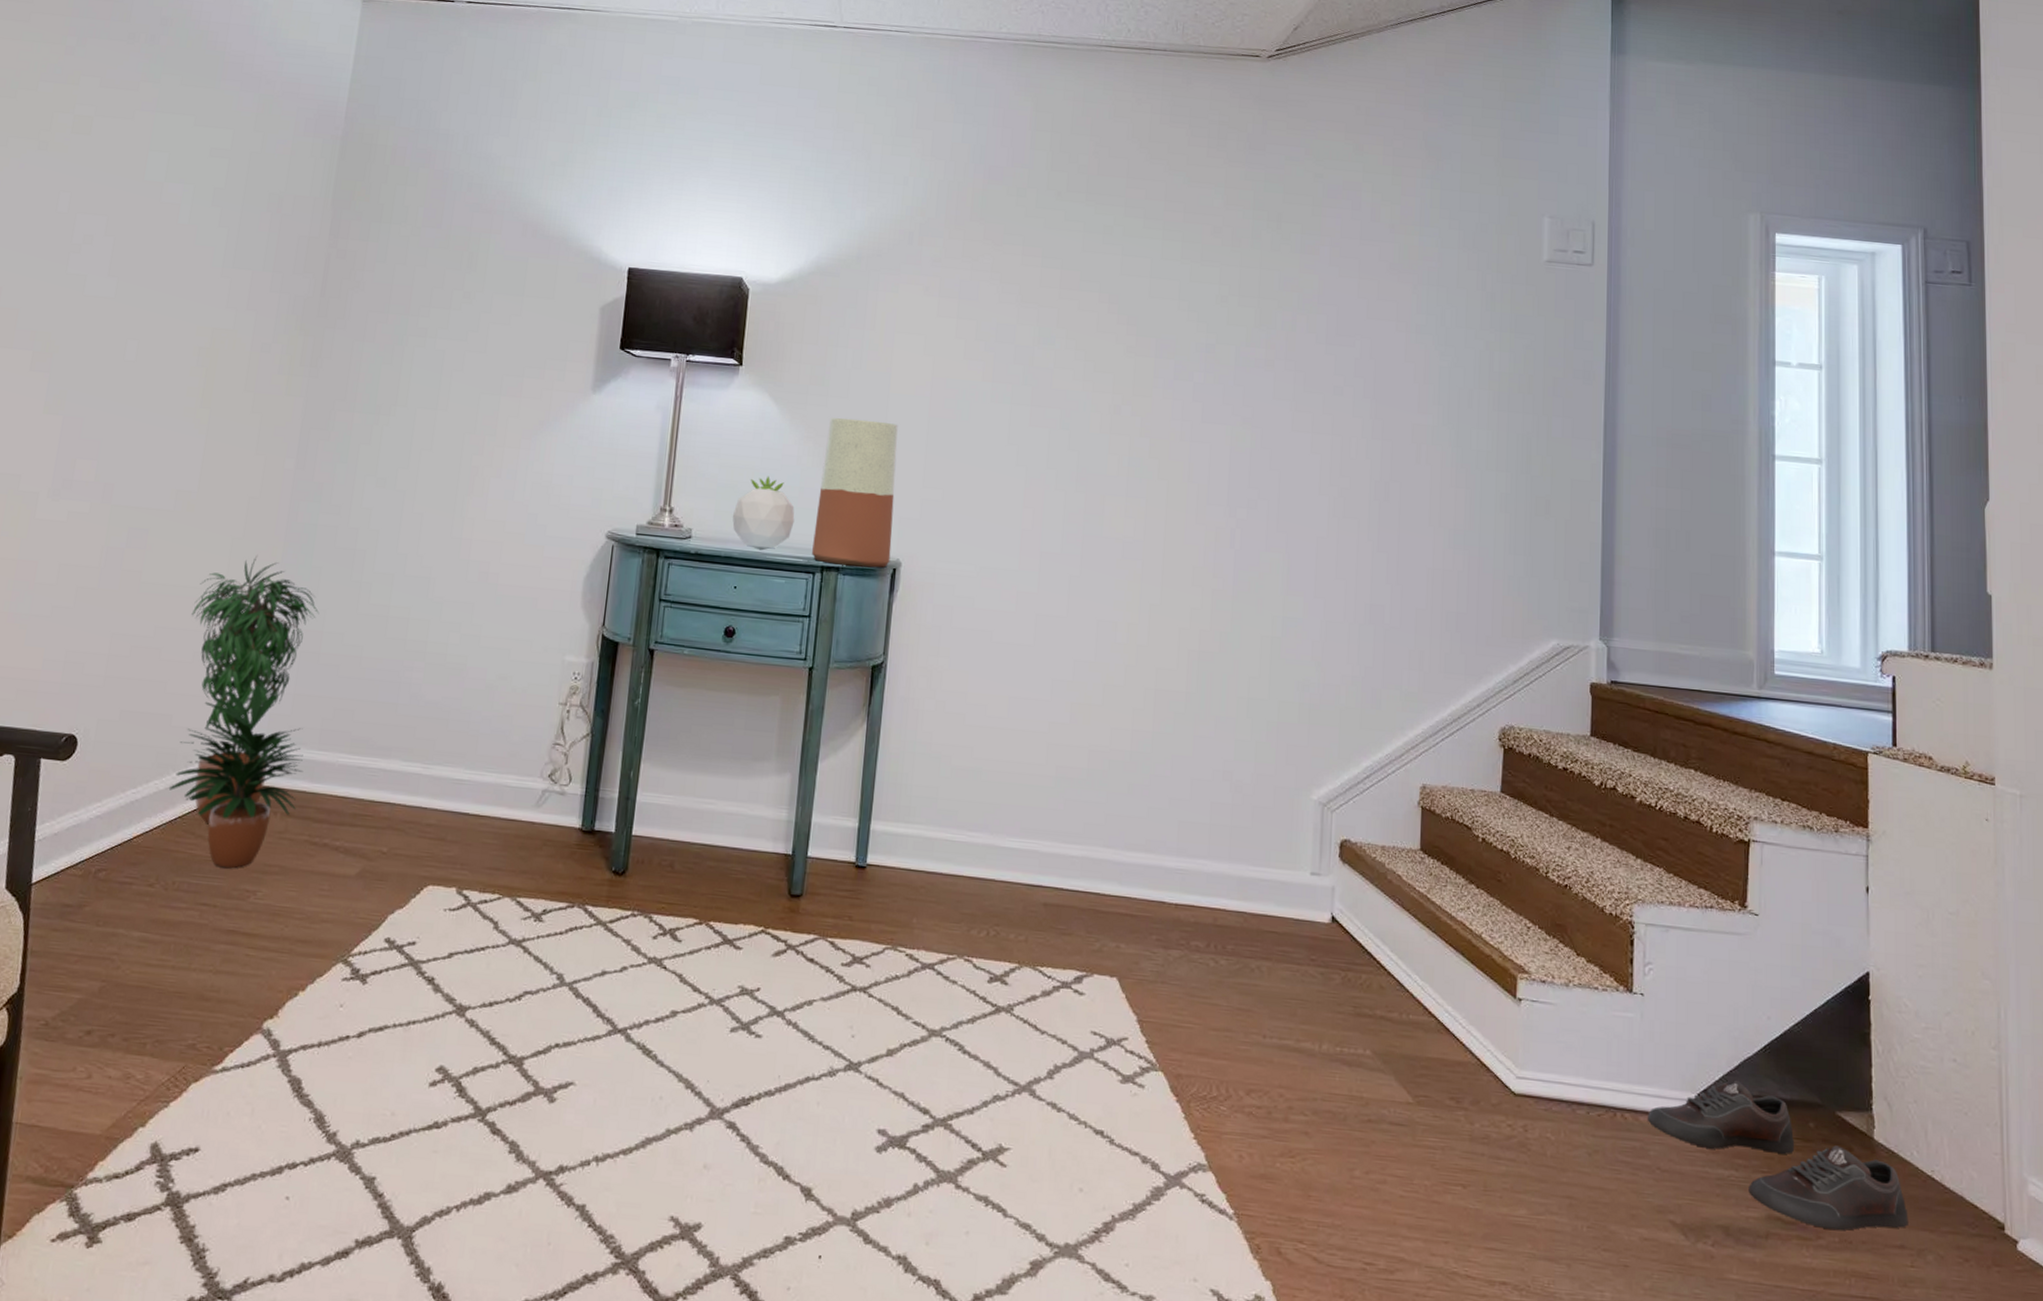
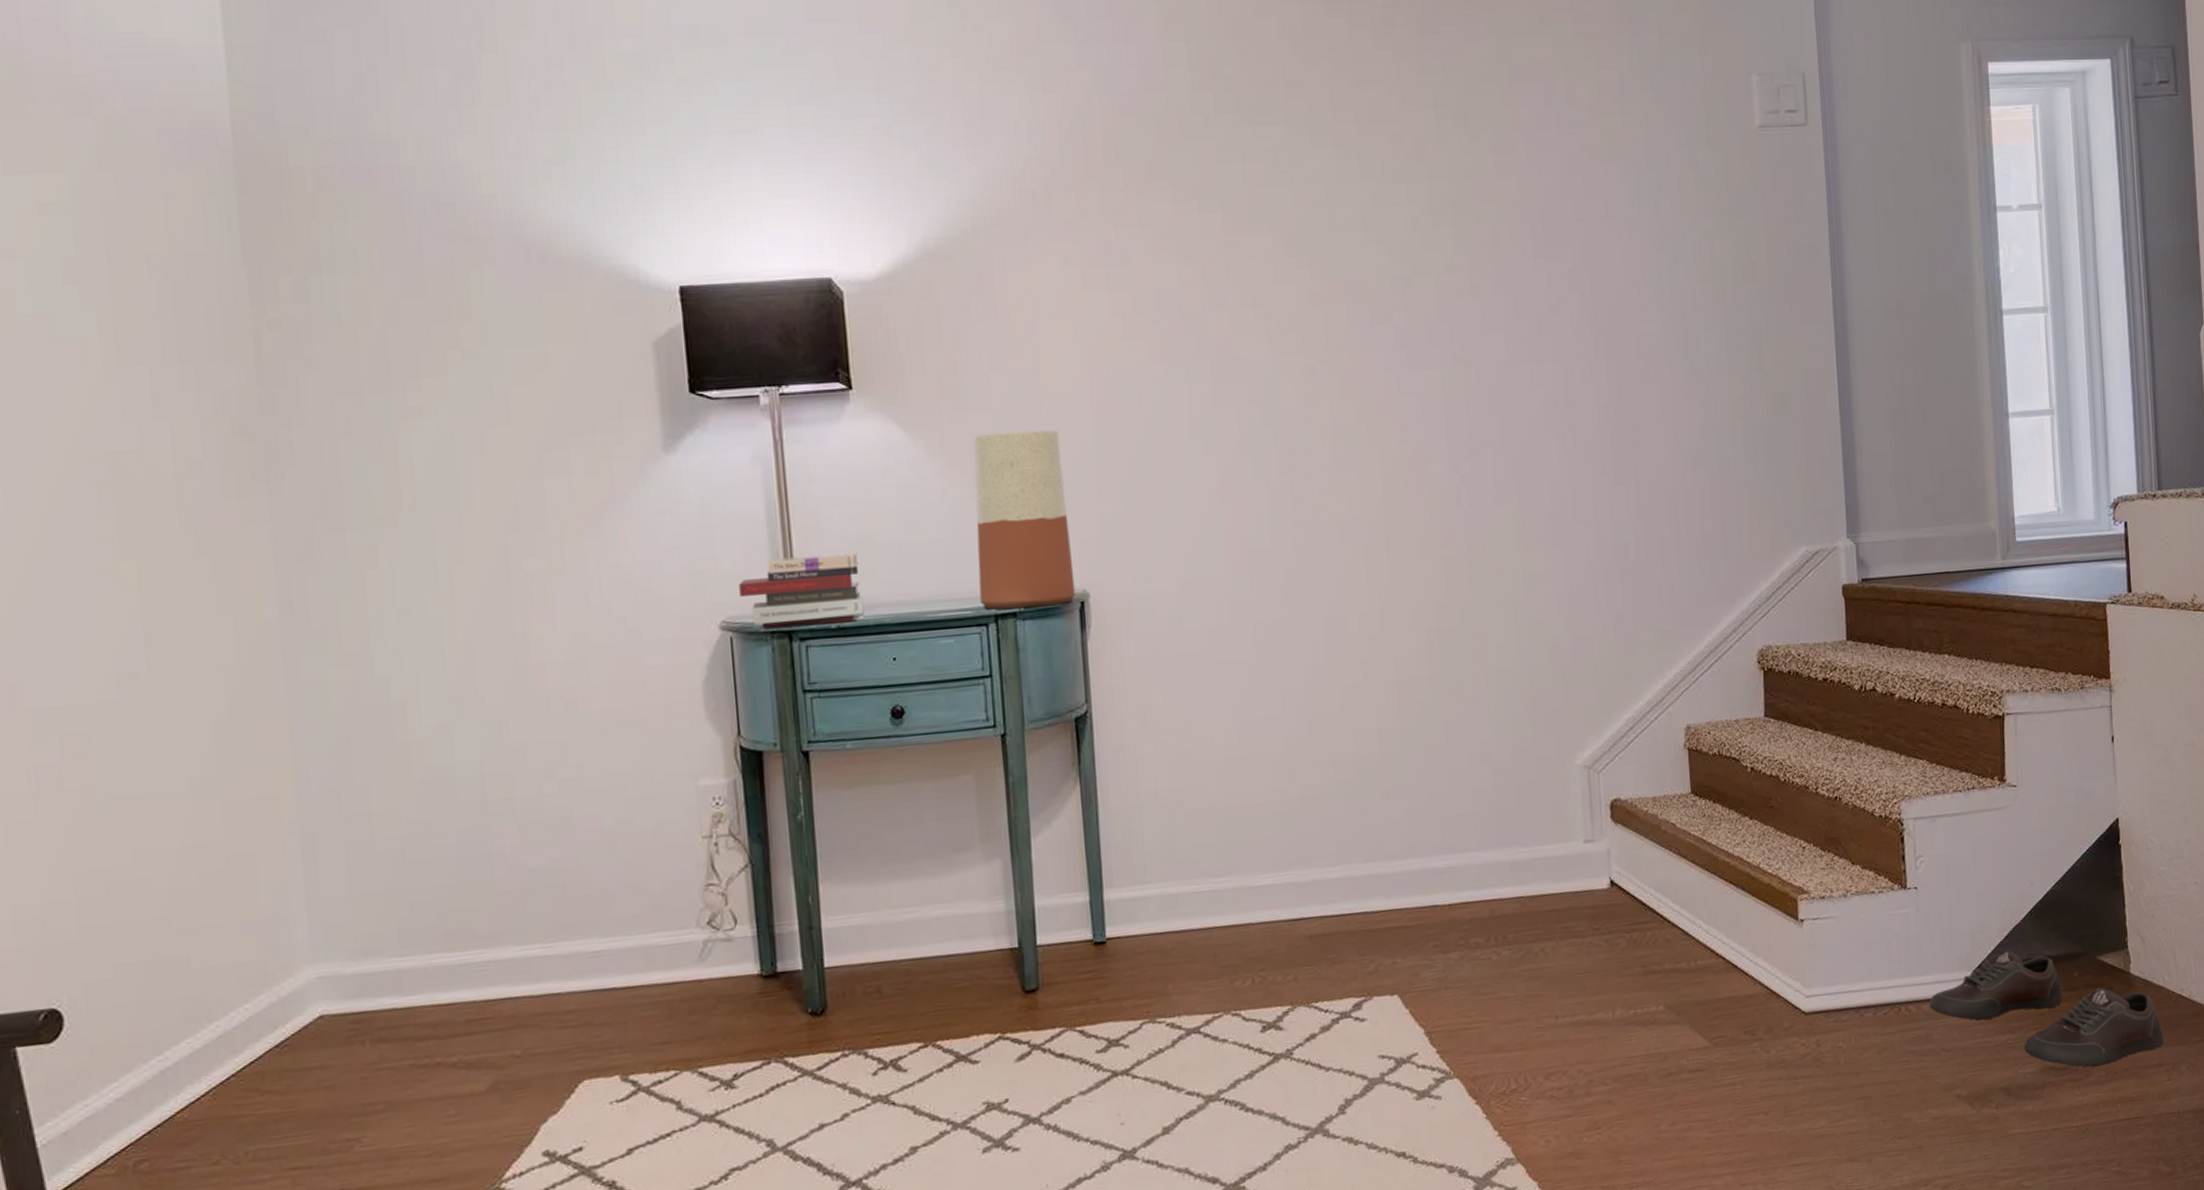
potted plant: present [168,555,320,869] -> none [181,736,389,1122]
books: none [626,488,722,551] -> present [739,552,864,628]
succulent plant: present [732,476,795,551] -> none [875,519,953,610]

